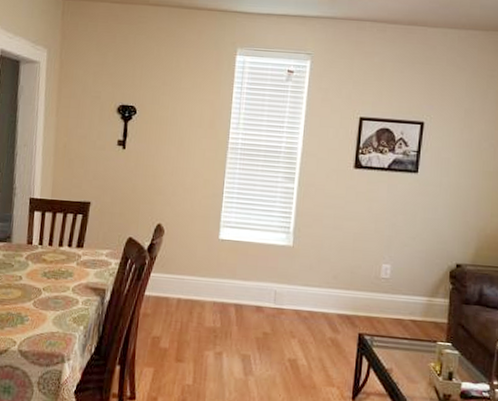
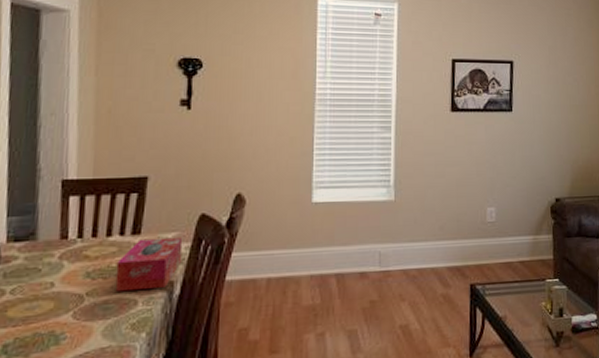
tissue box: none [63,252,114,293] -> present [115,237,183,292]

